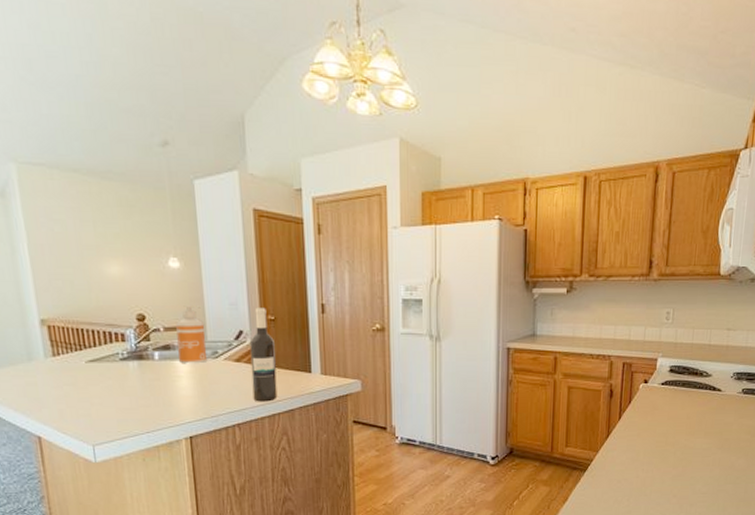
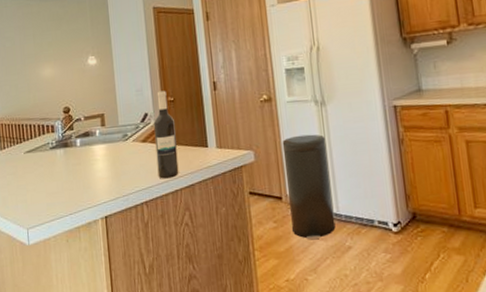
soap dispenser: present [176,305,208,363] -> none [94,95,119,147]
pedal bin: none [392,368,437,468] -> present [282,134,336,239]

